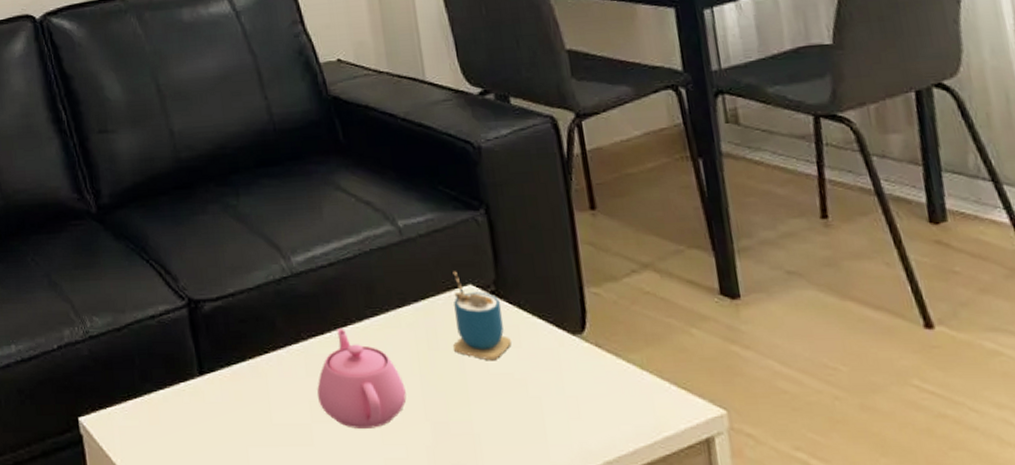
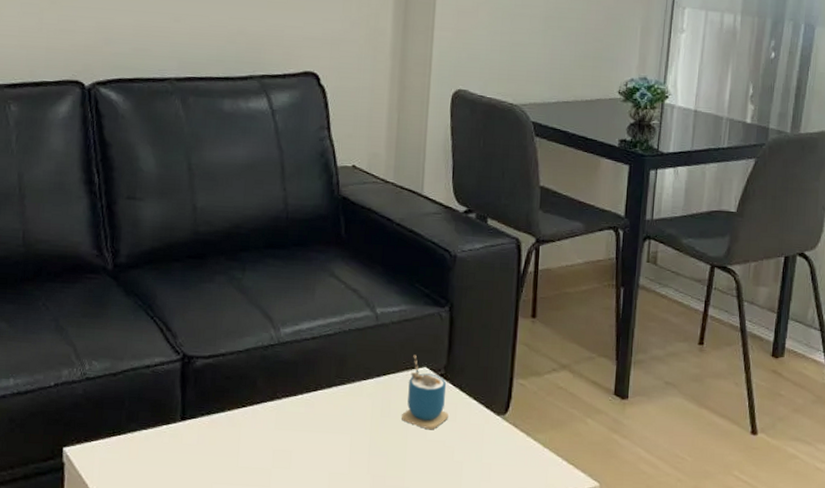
teapot: present [317,327,407,429] -> none [281,391,356,477]

